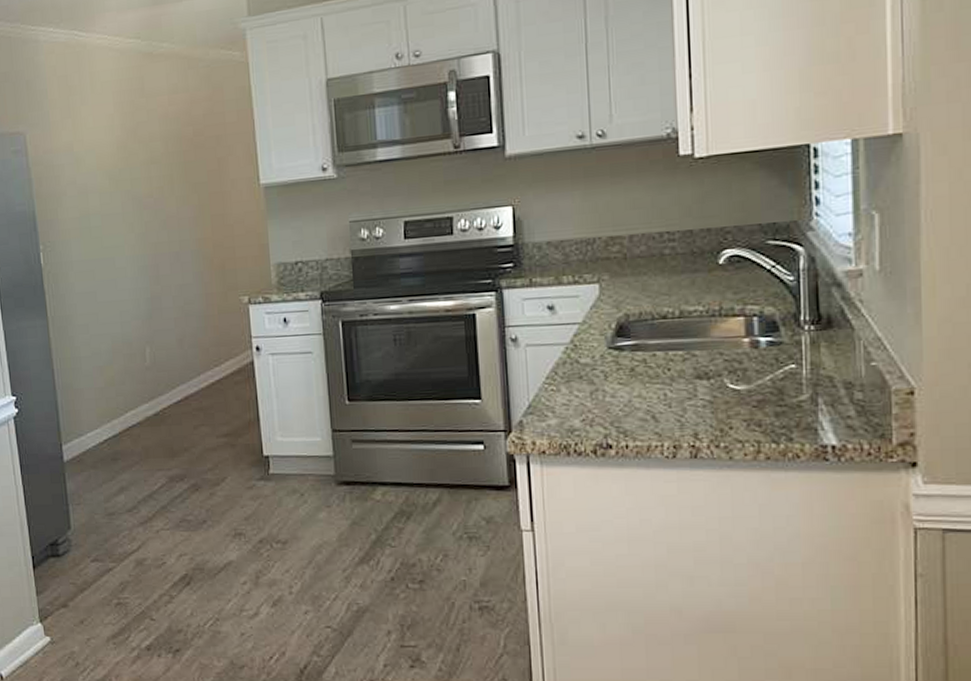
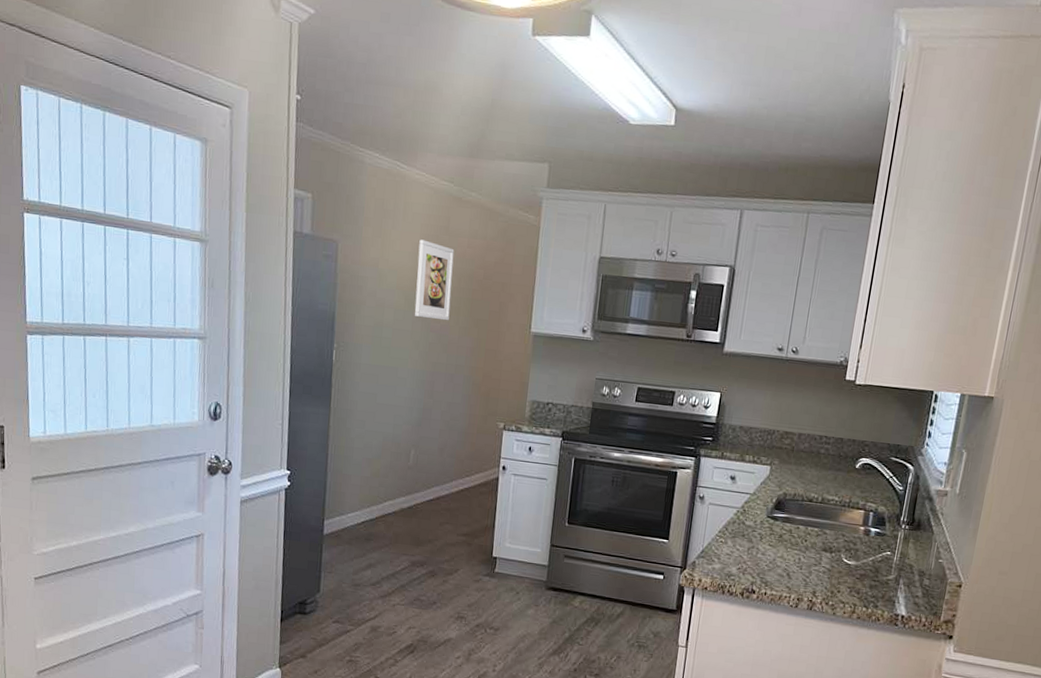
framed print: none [113,108,163,196] -> present [414,239,455,321]

